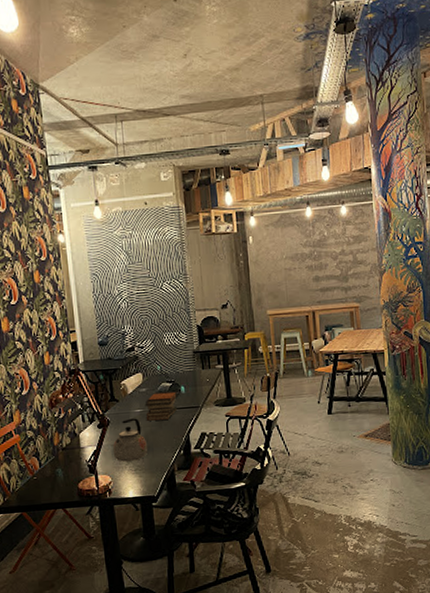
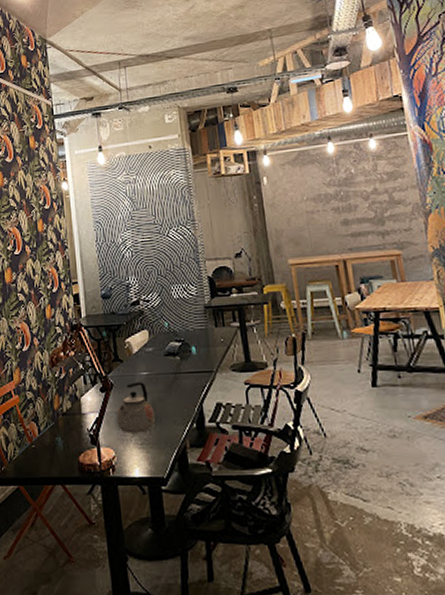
book stack: present [145,391,178,421] -> none [151,352,189,386]

